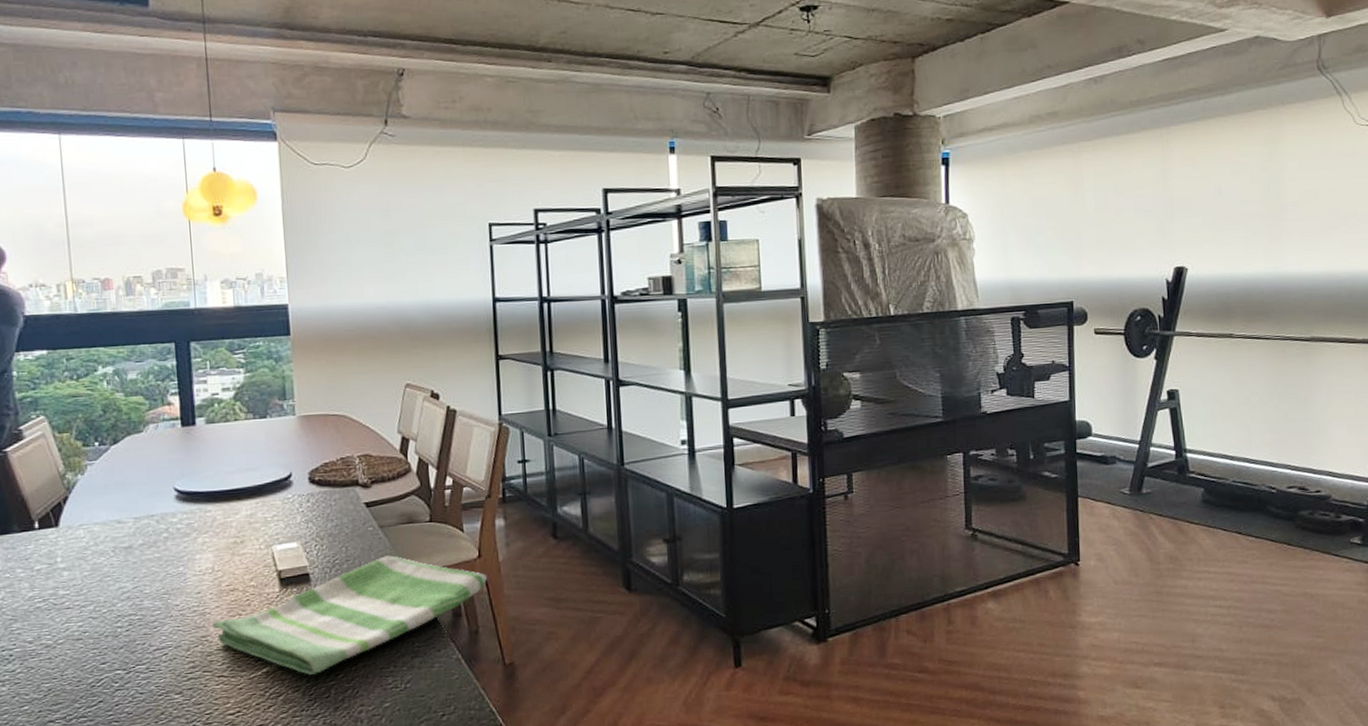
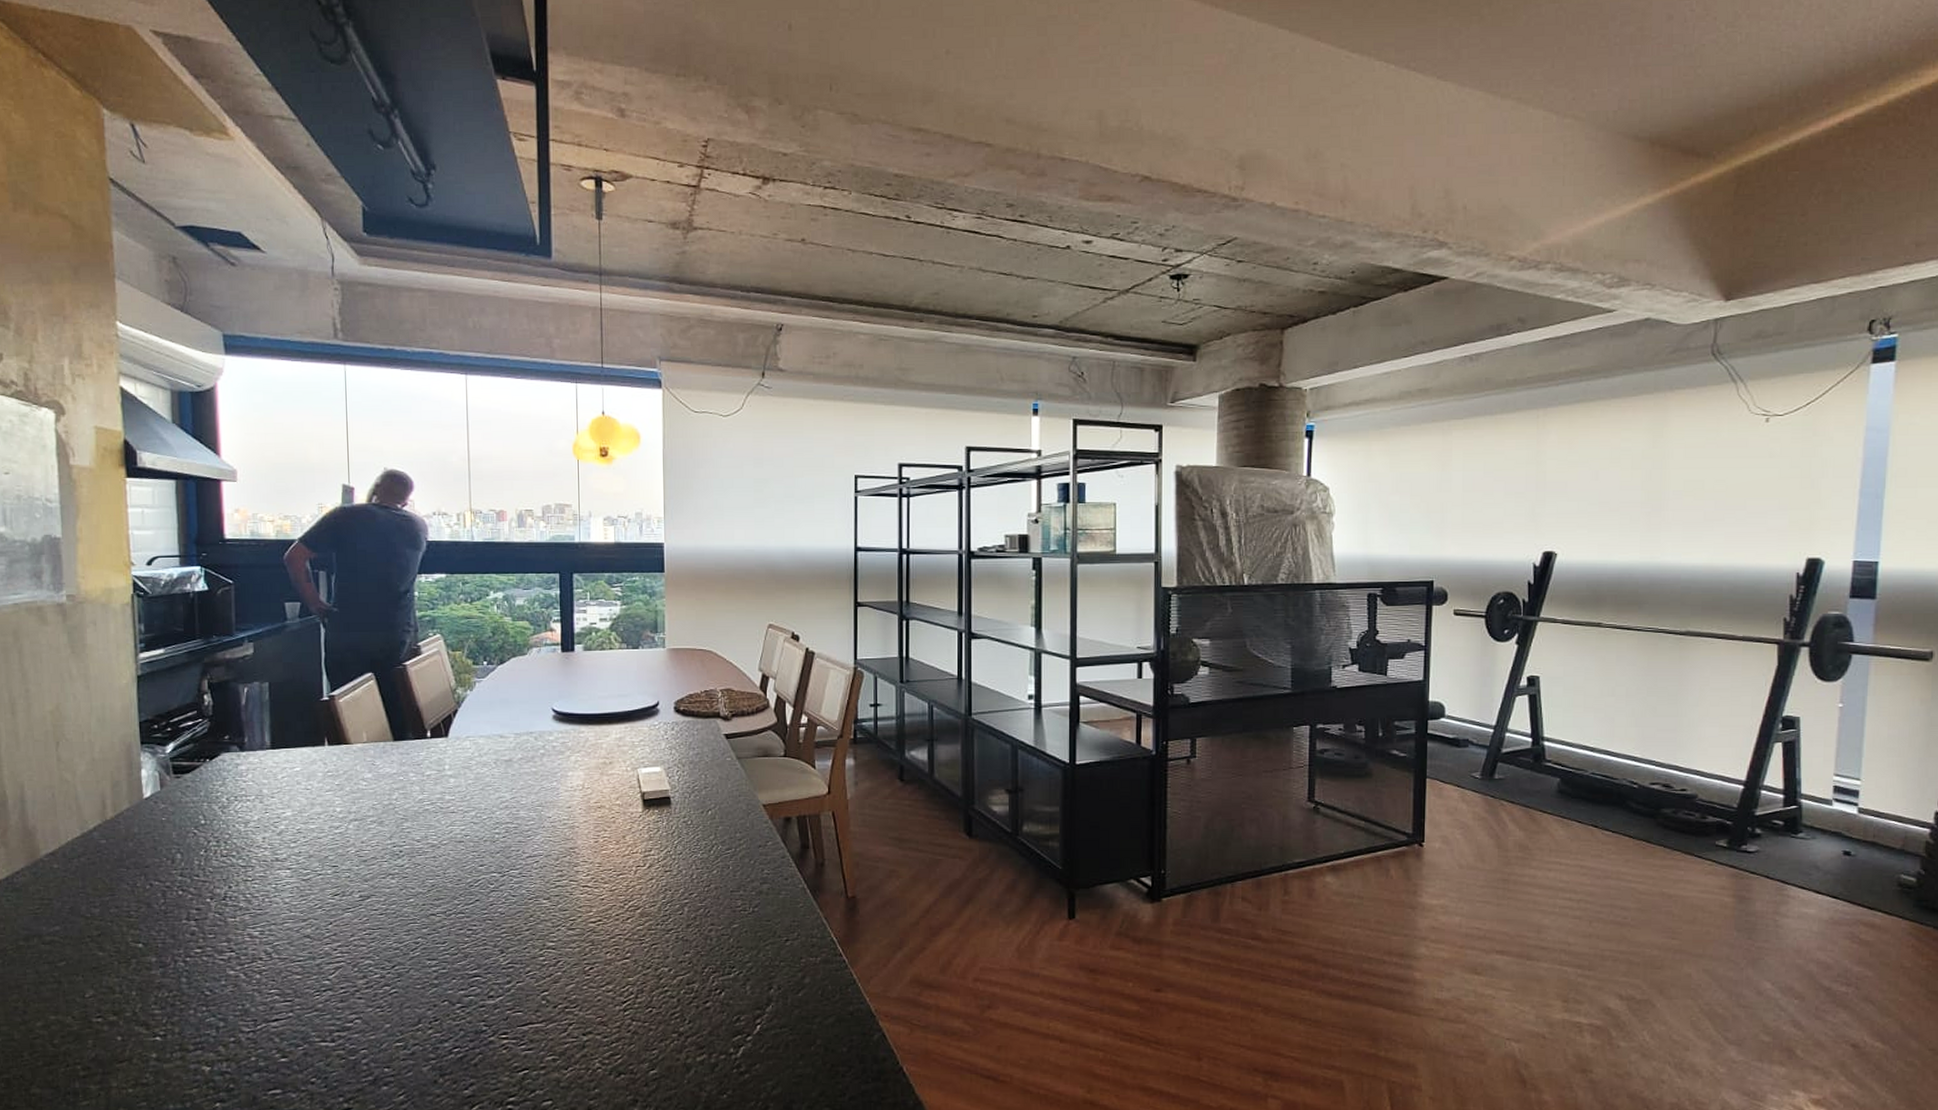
dish towel: present [212,555,487,675] -> none [580,786,835,892]

